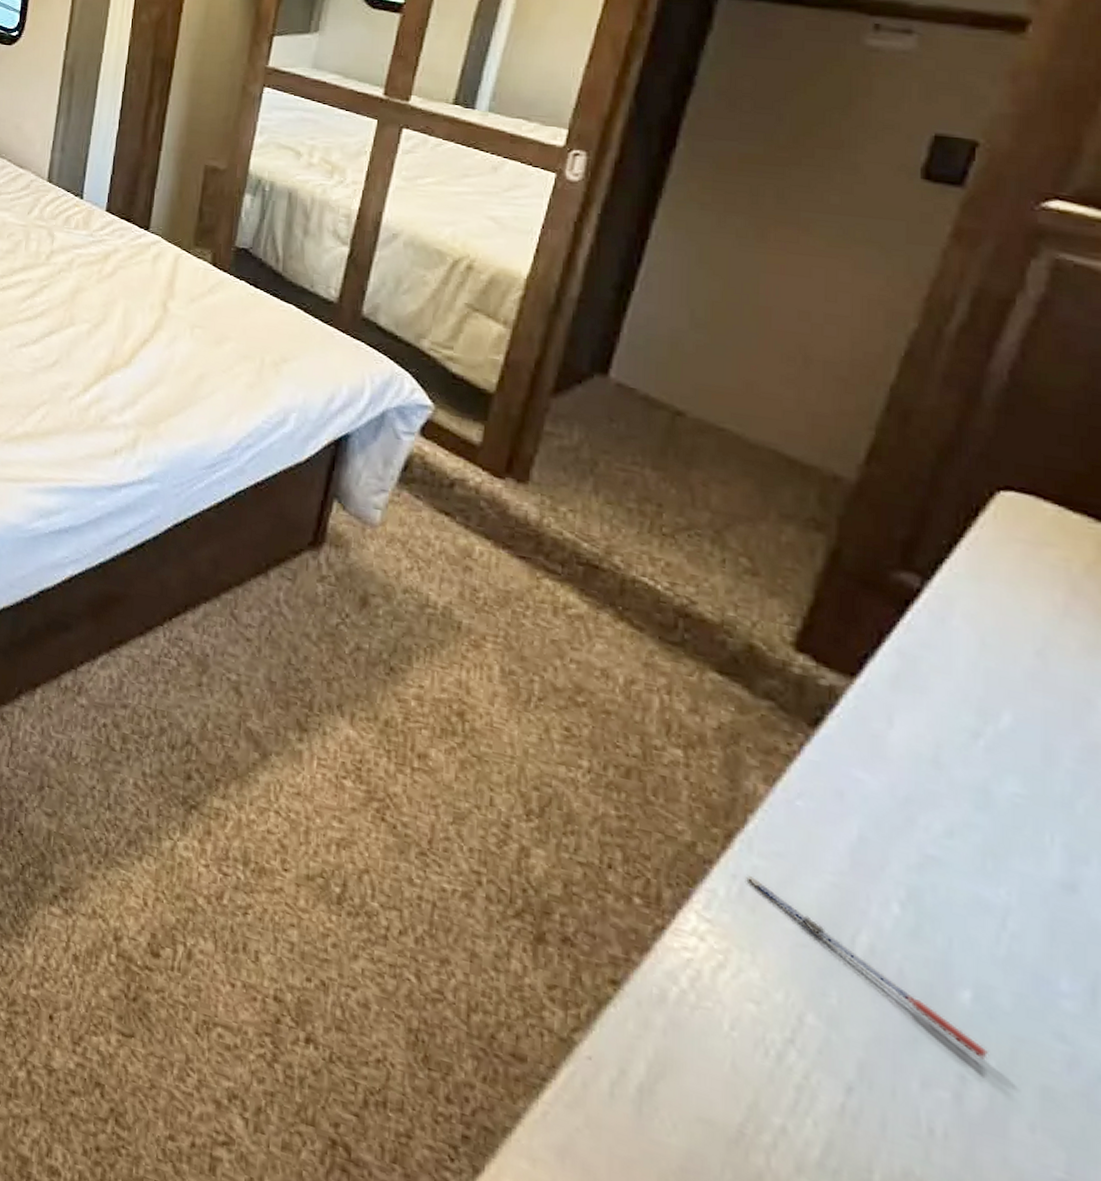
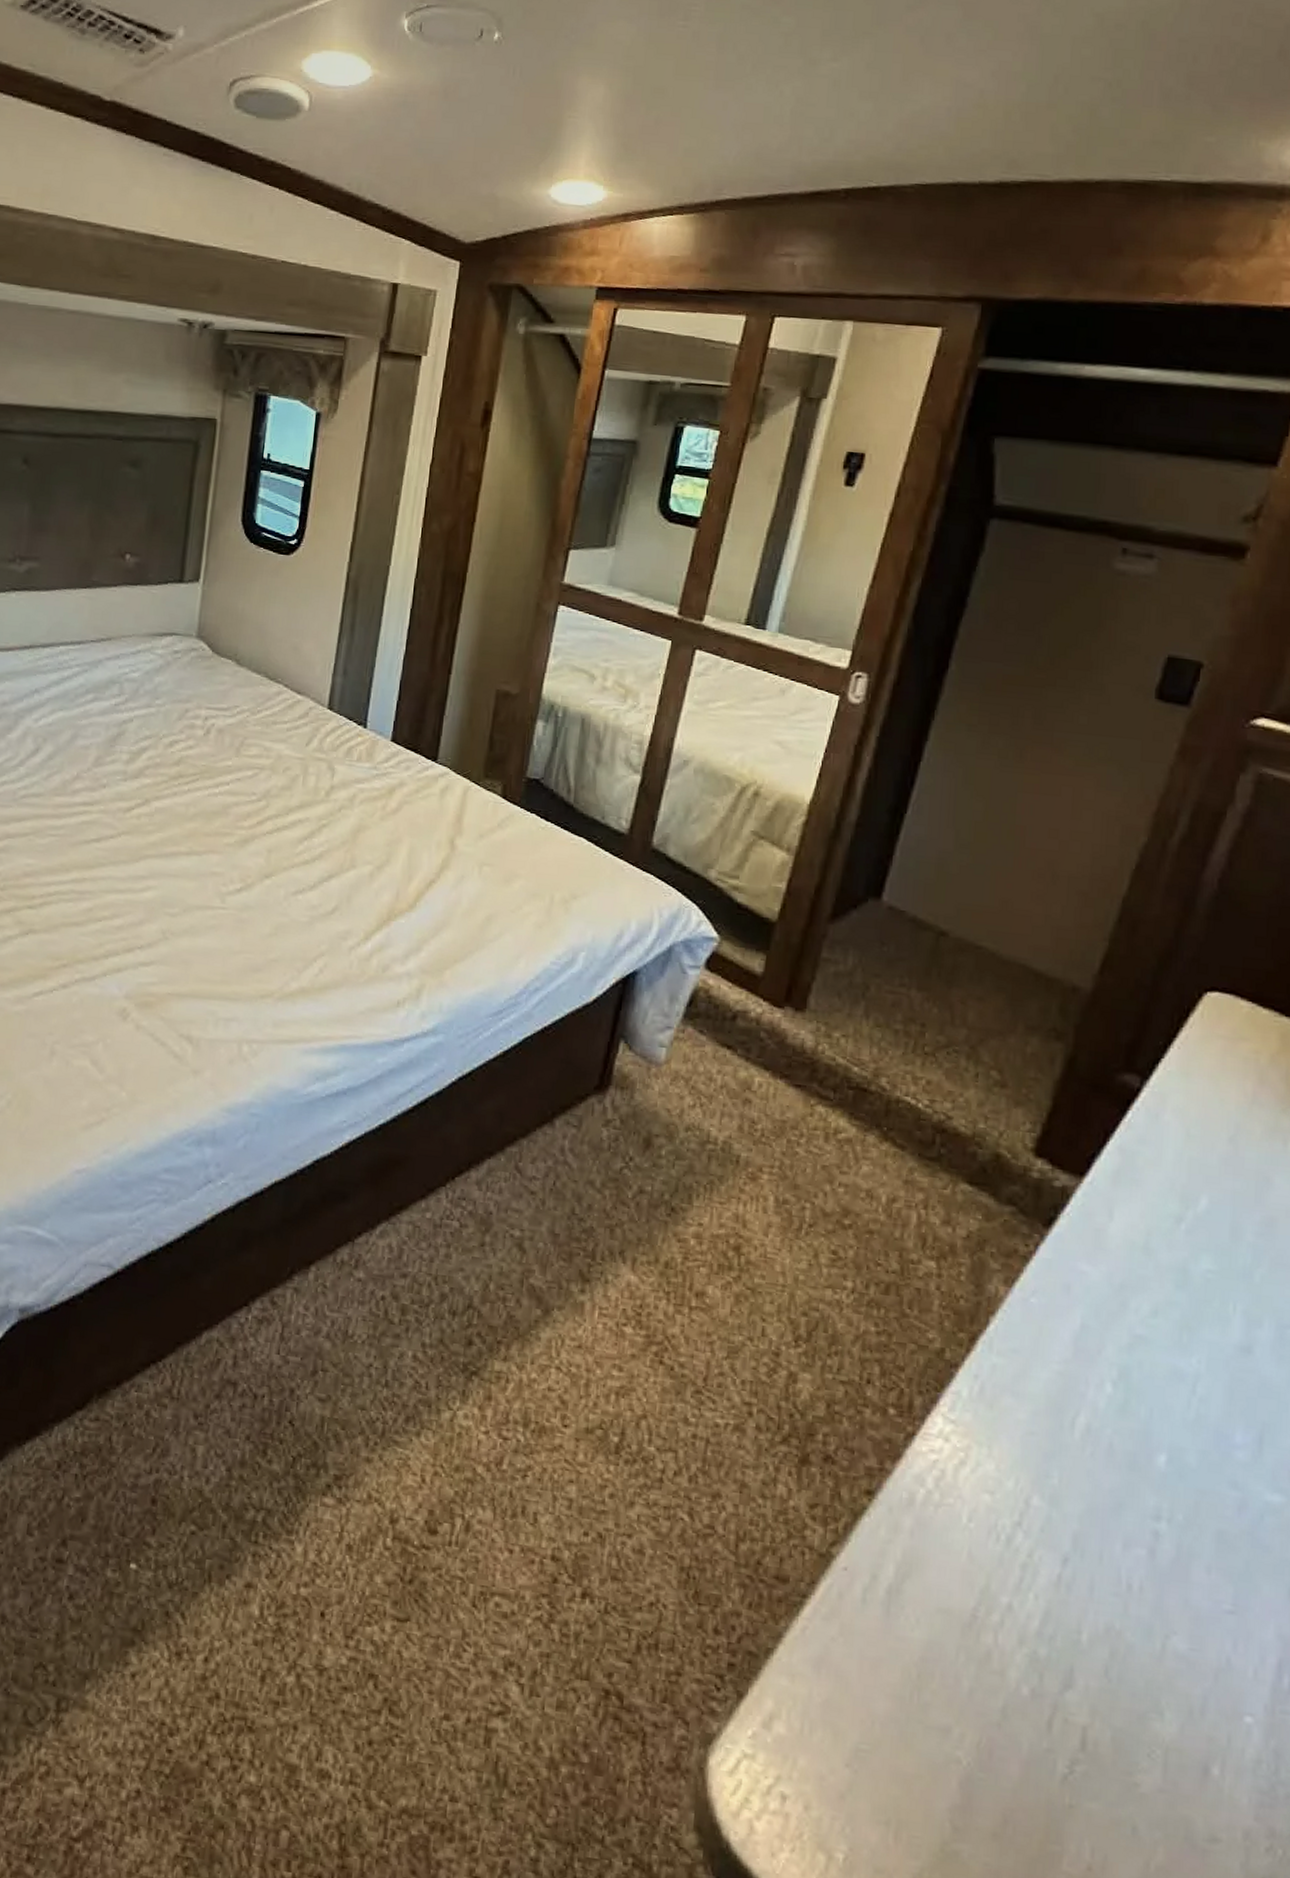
pen: present [746,876,990,1059] -> none [986,1374,1178,1515]

